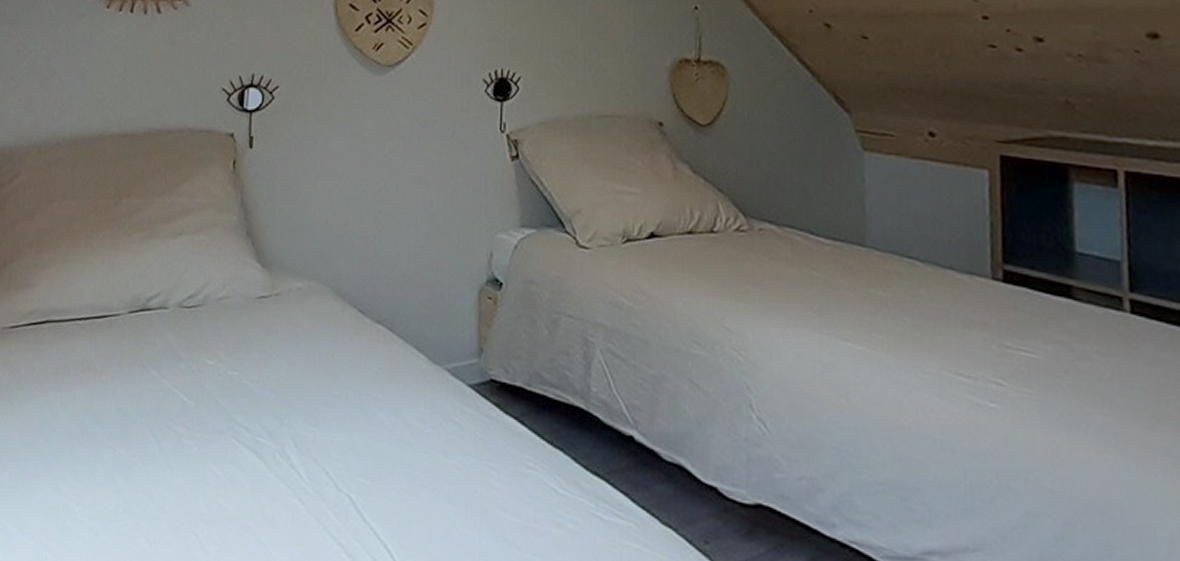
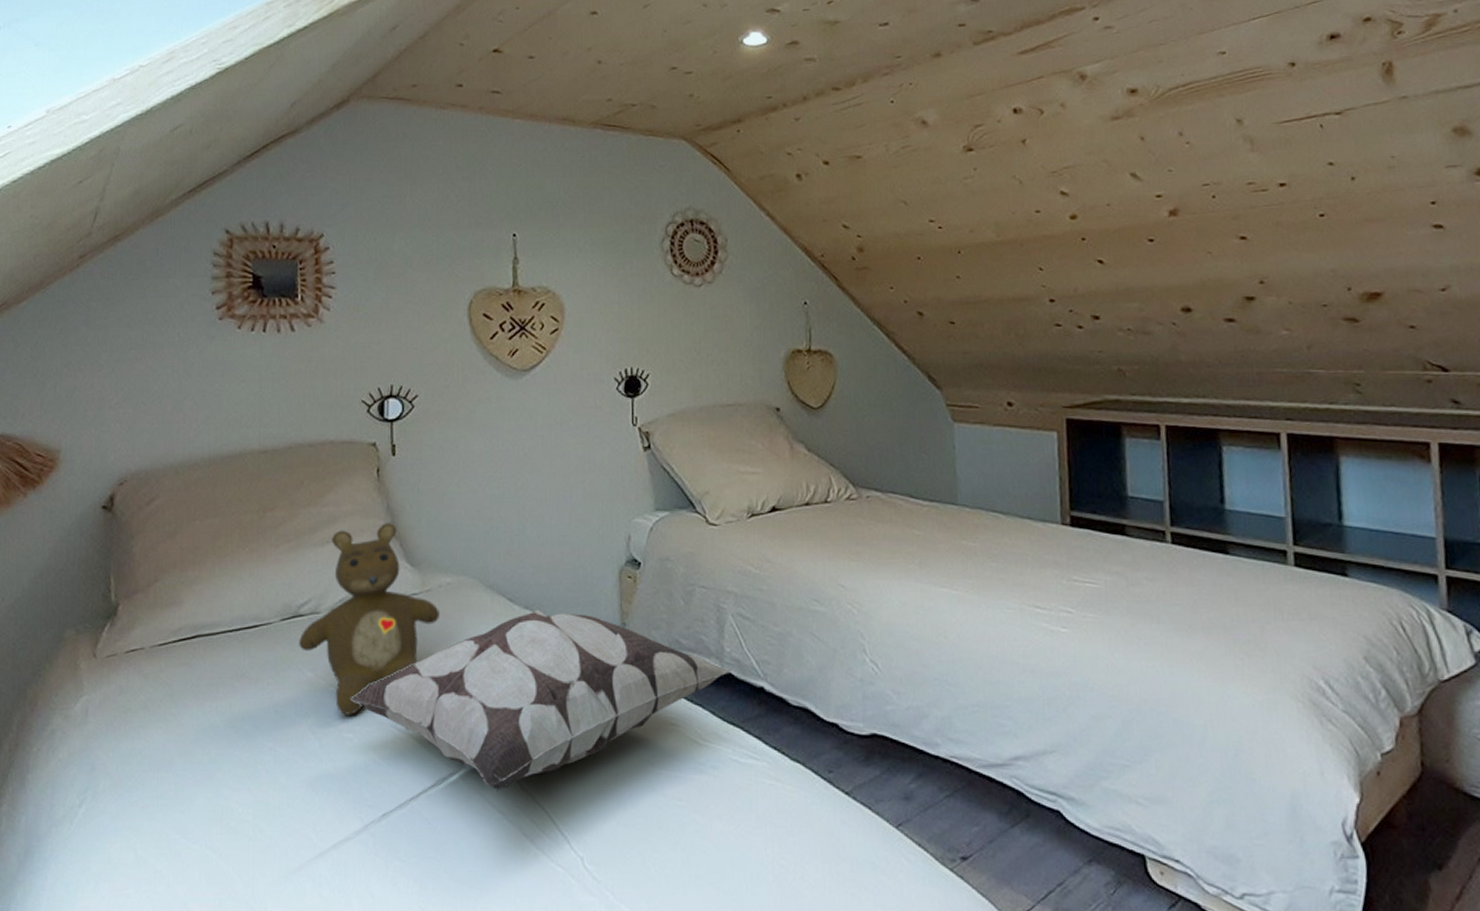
teddy bear: none [145,219,289,421] -> present [299,523,441,715]
decorative pillow: none [193,325,599,520] -> present [351,609,733,790]

